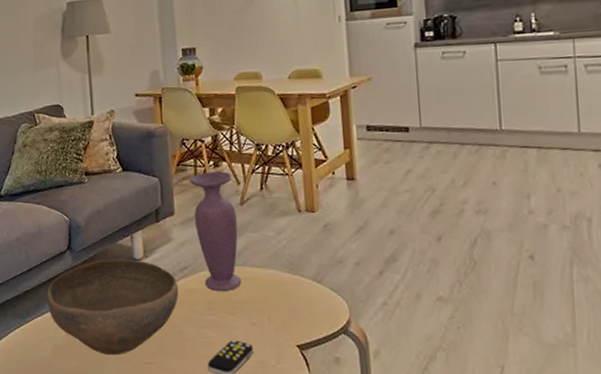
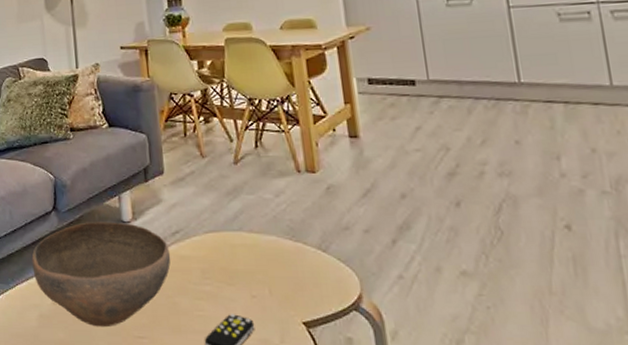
vase: present [190,171,242,292] -> none [179,128,239,260]

